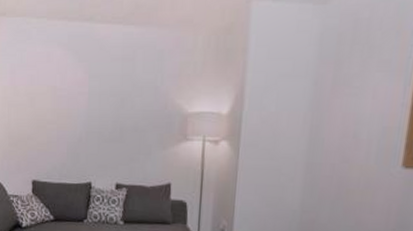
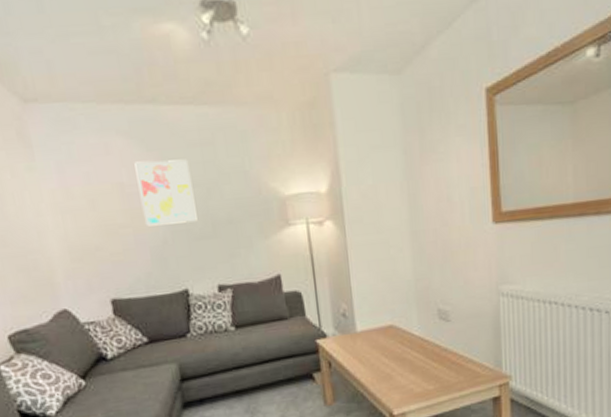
wall art: none [67,70,110,126] -> present [134,159,198,227]

